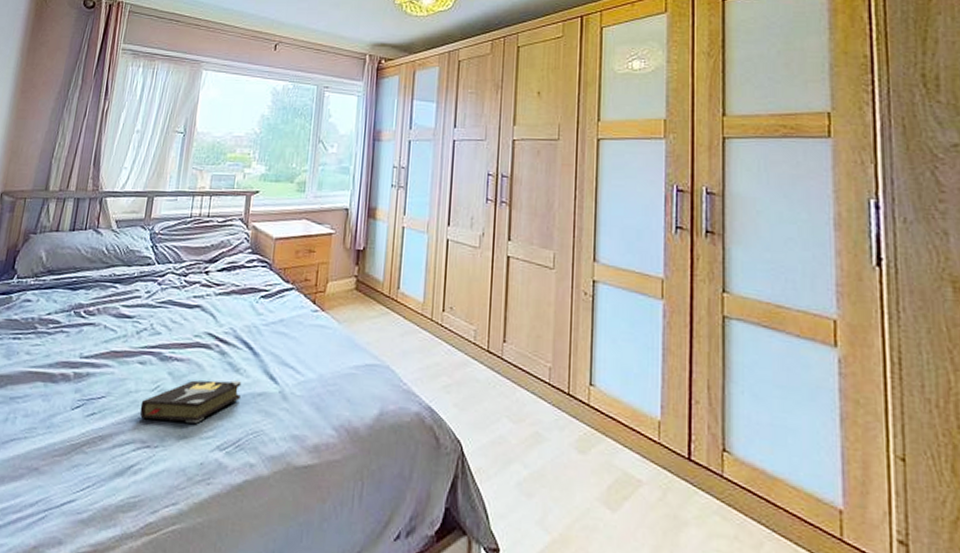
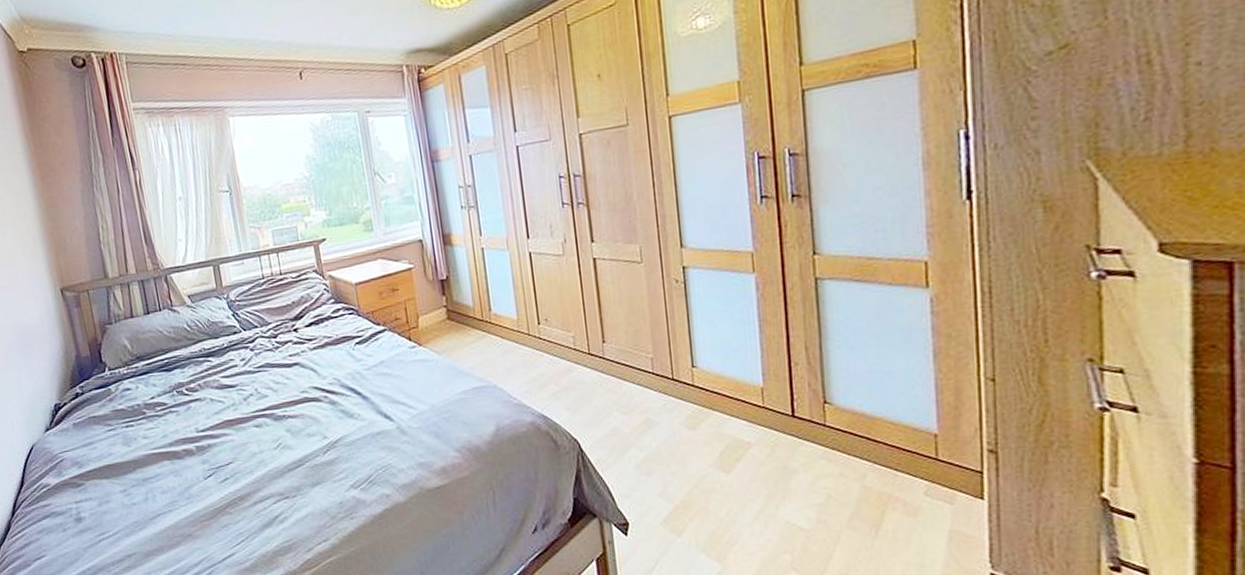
hardback book: present [139,380,242,424] -> none [268,425,361,475]

